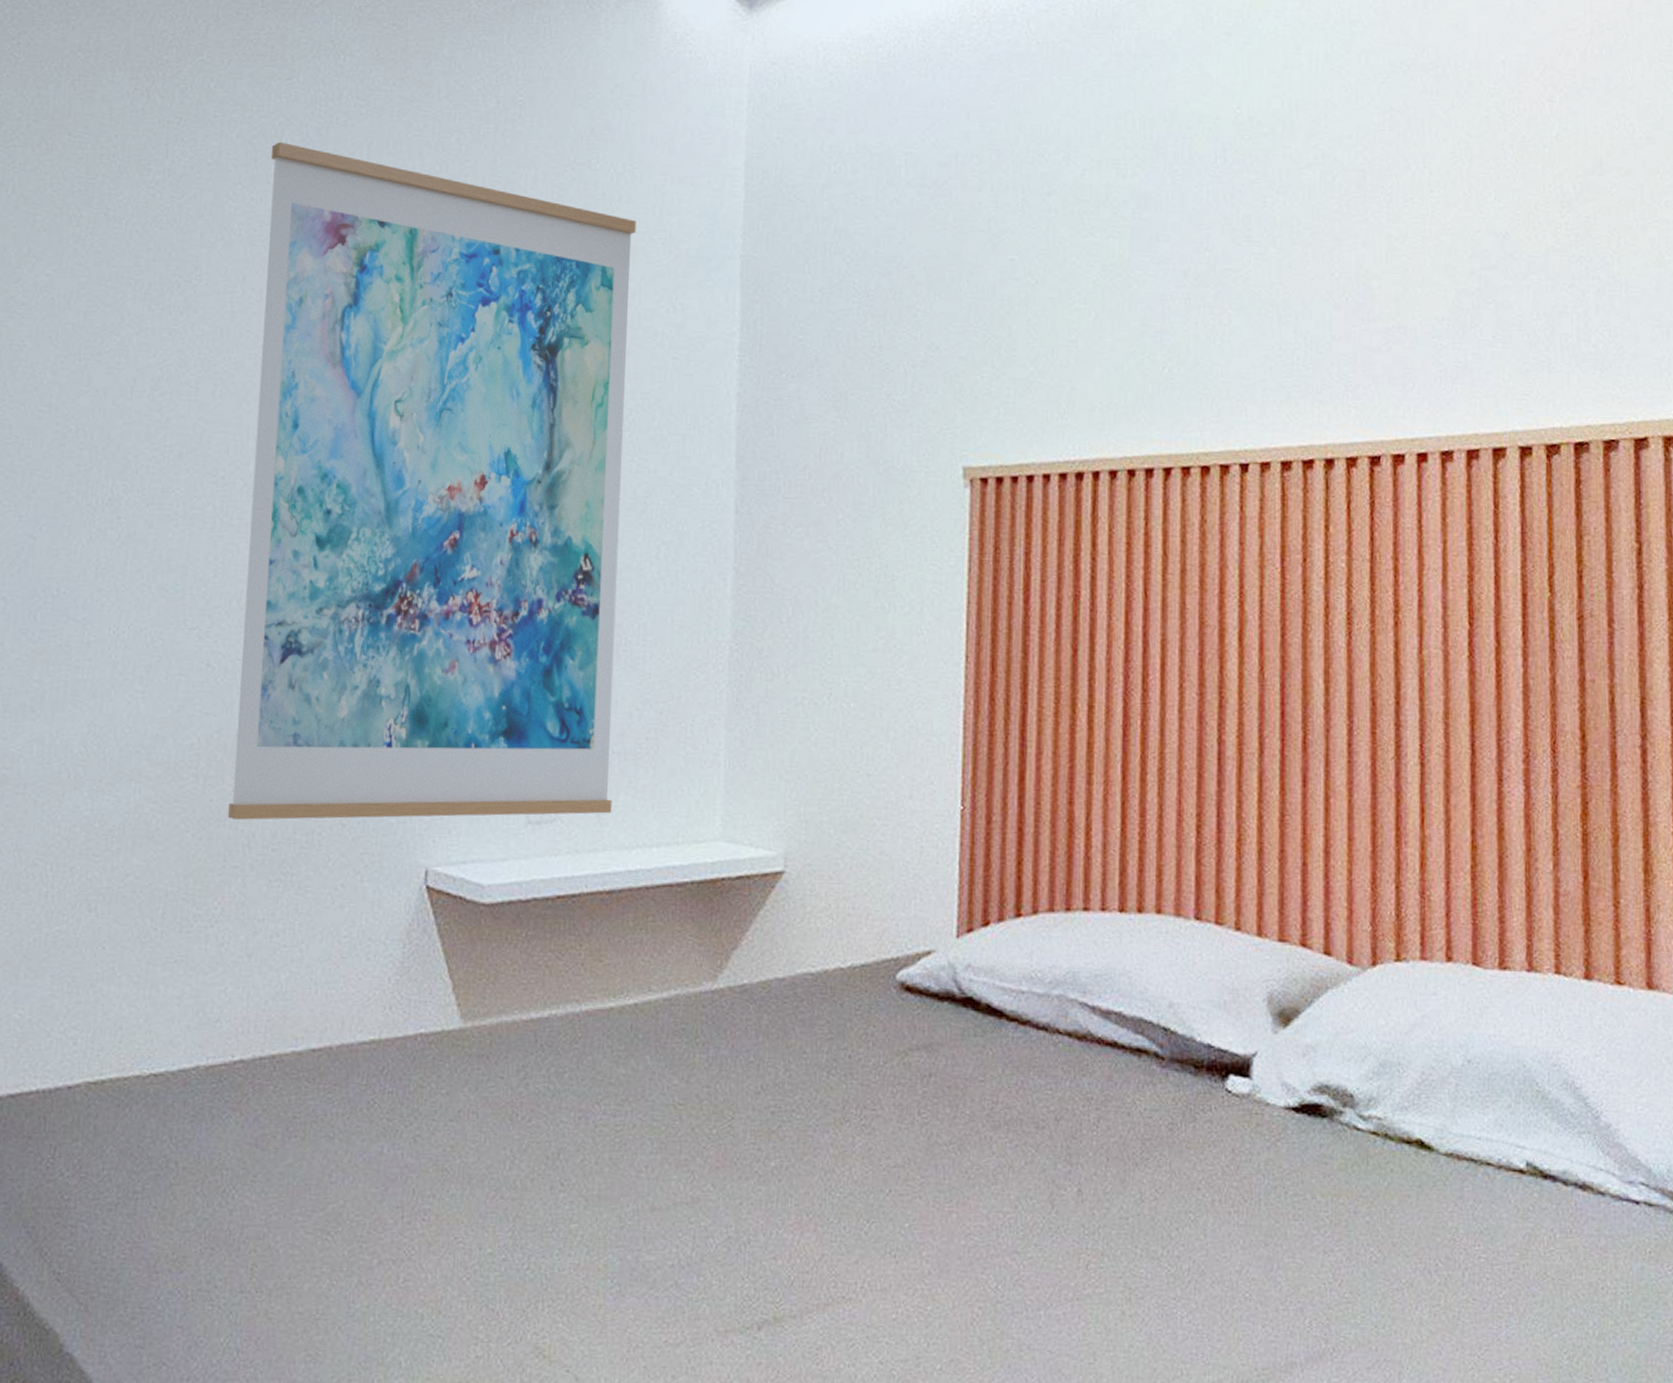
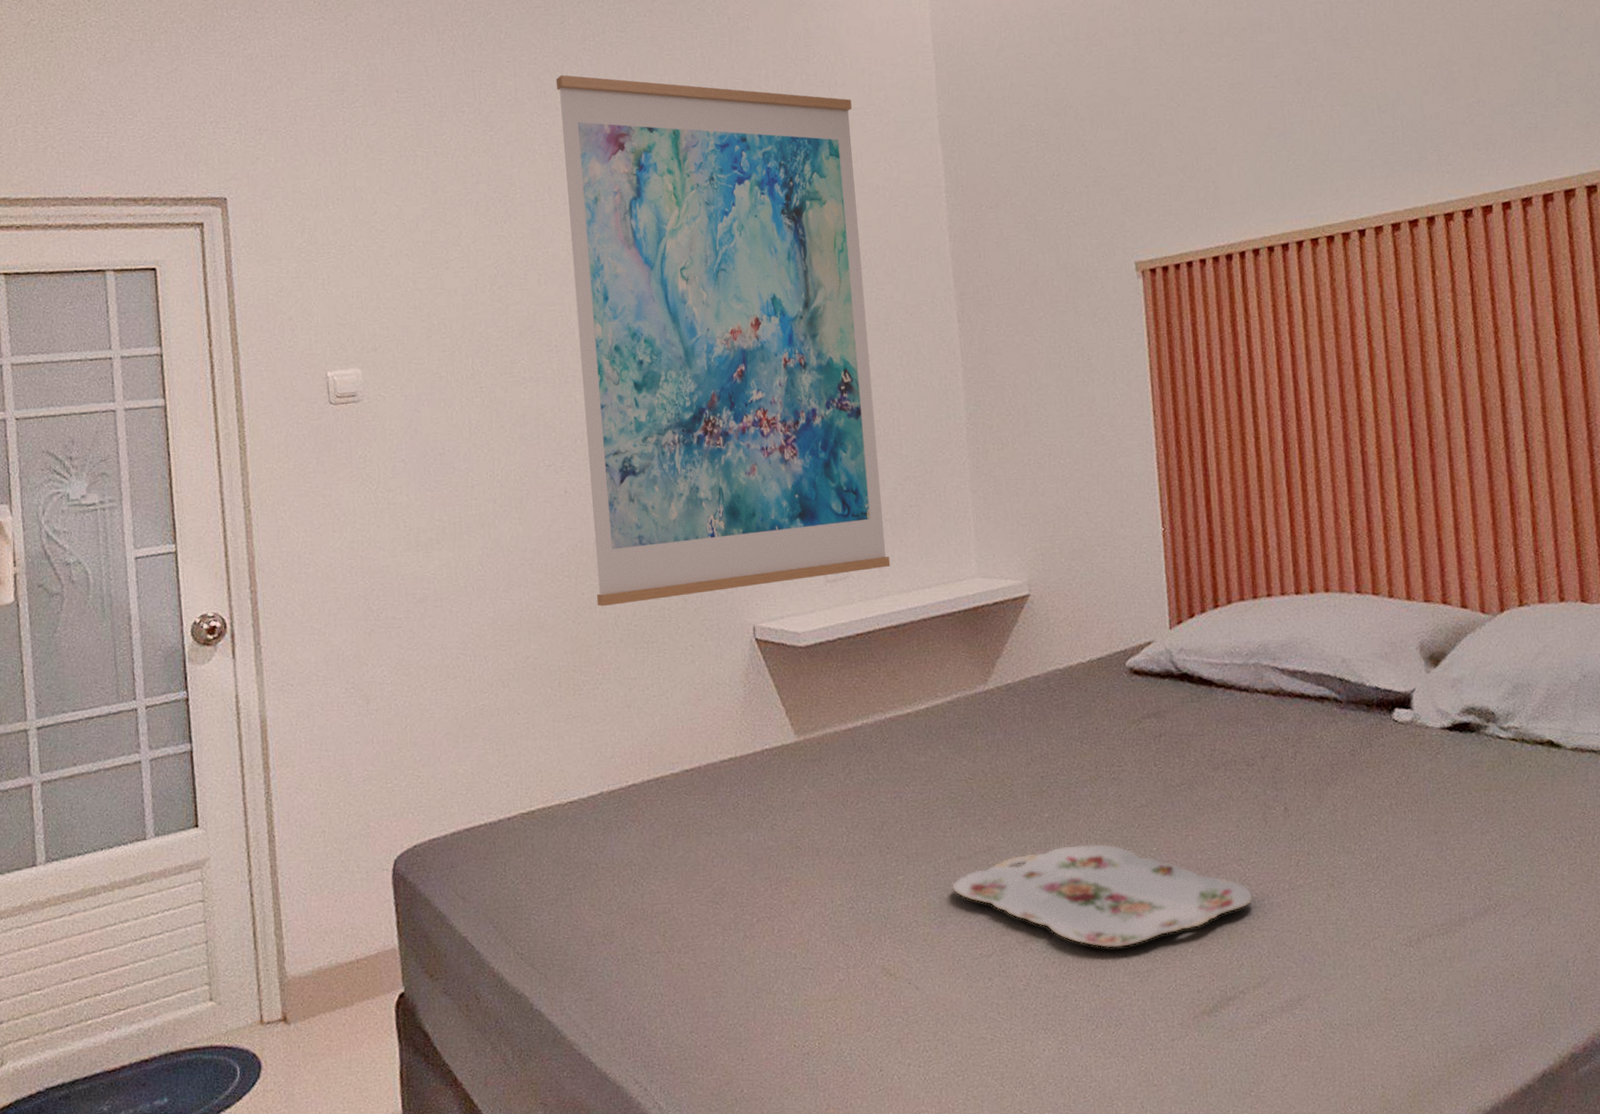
serving tray: none [639,1208,1026,1354] -> present [952,844,1253,949]

